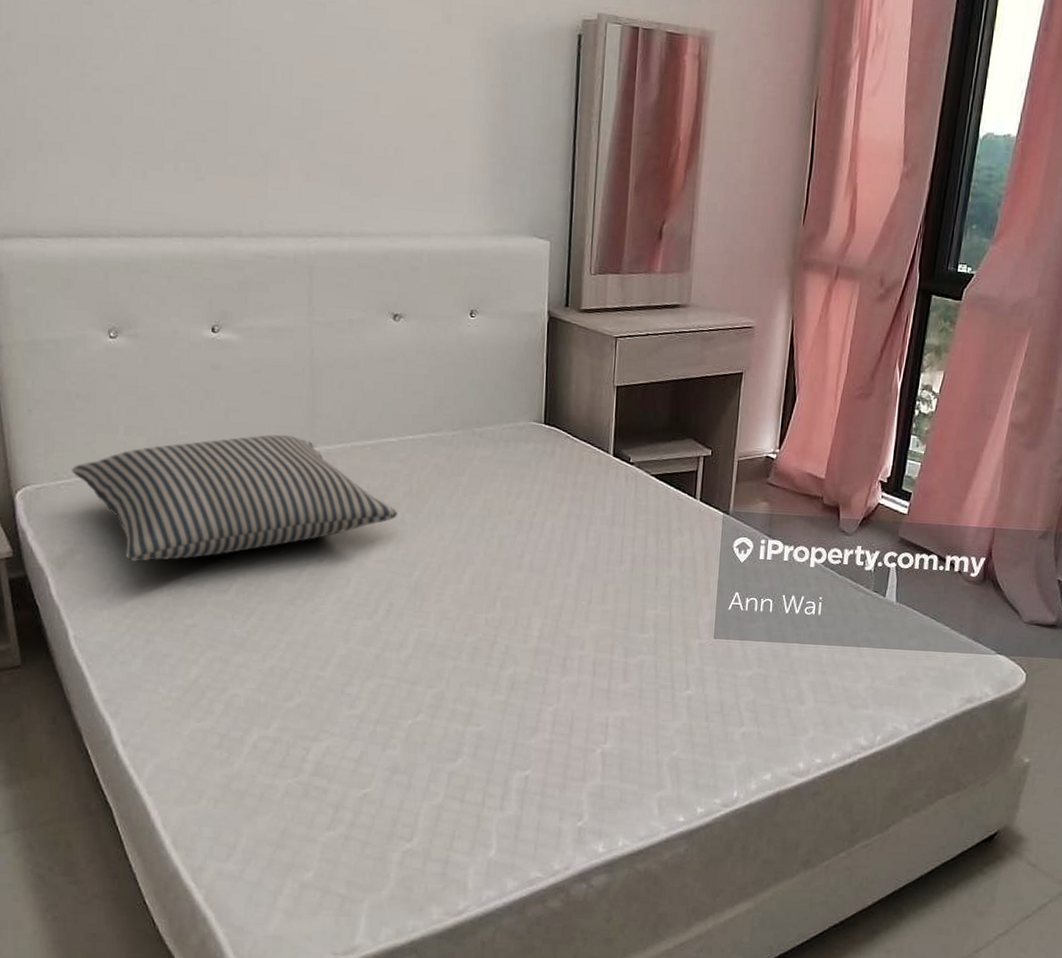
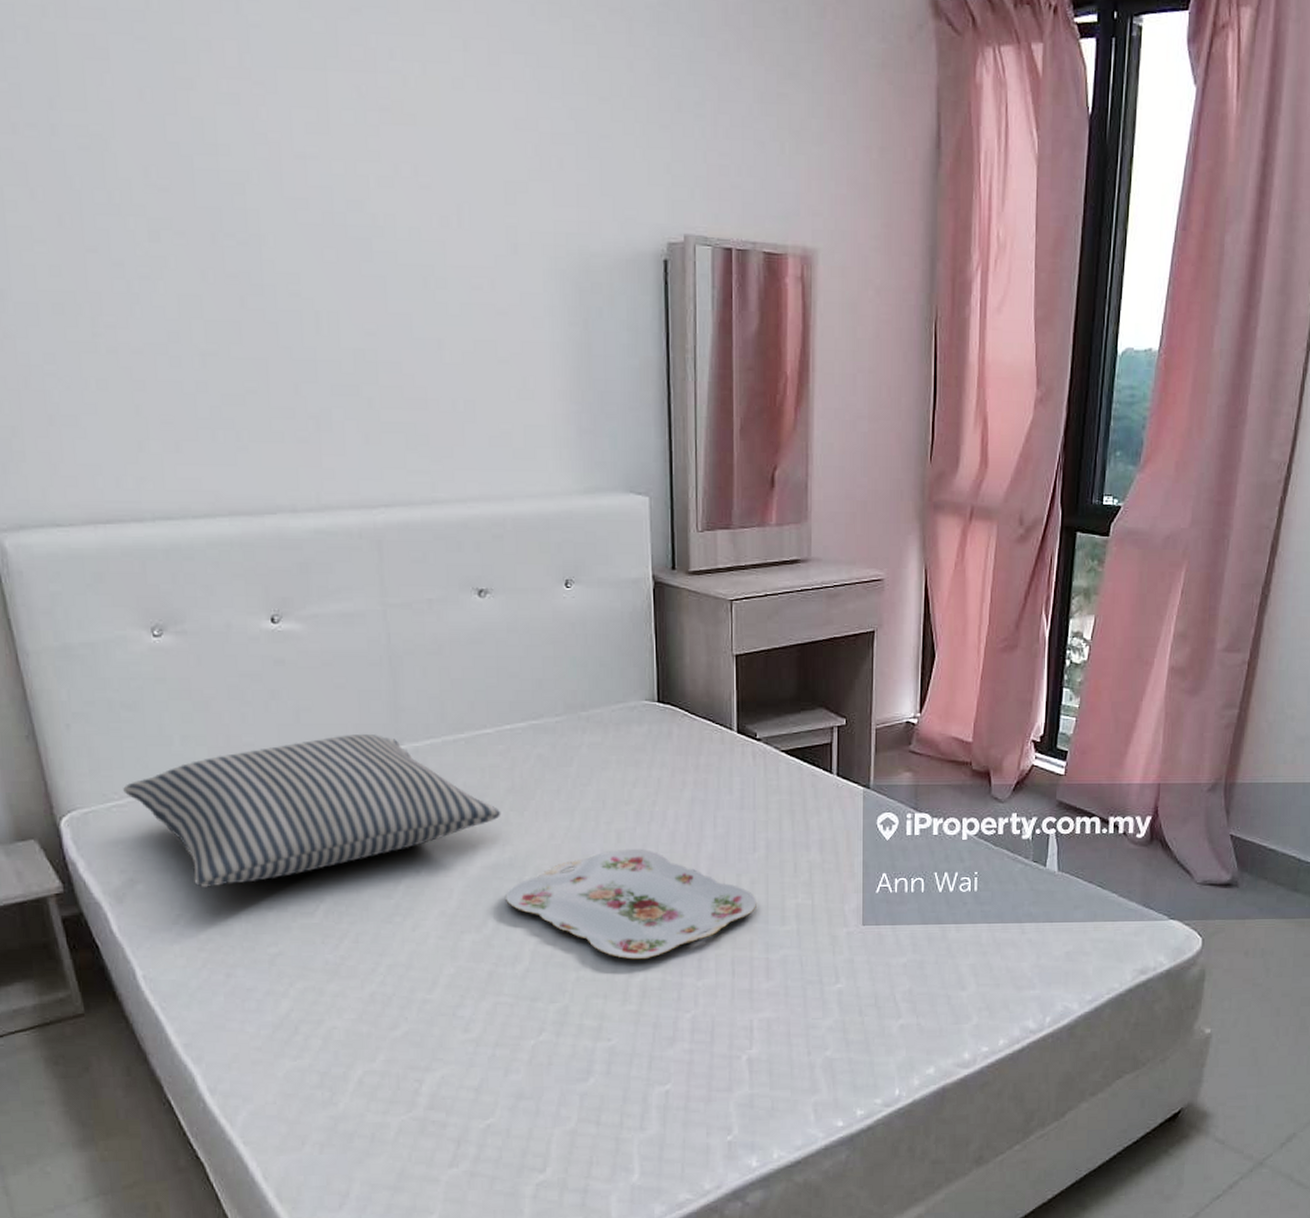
serving tray: none [396,553,620,655] -> present [506,848,756,960]

